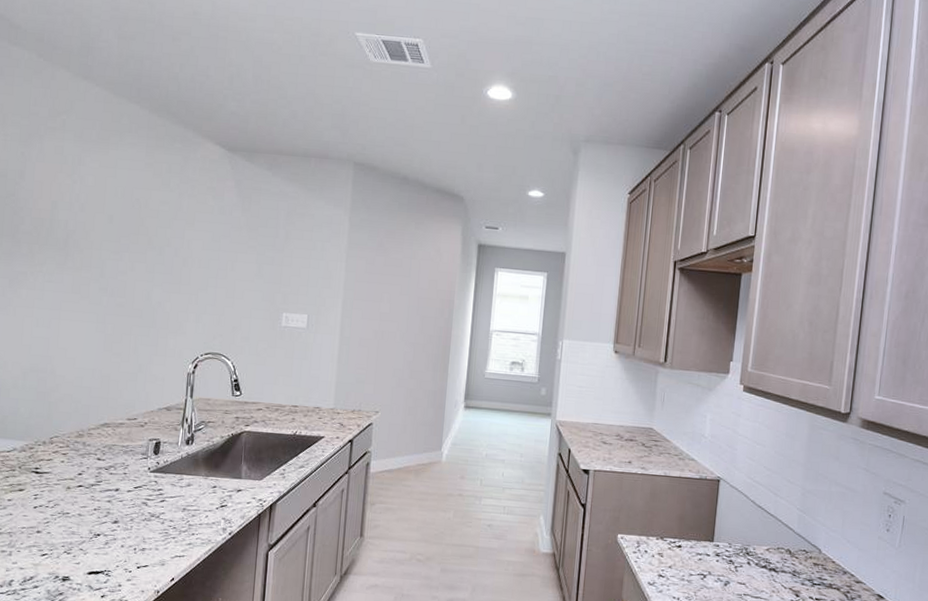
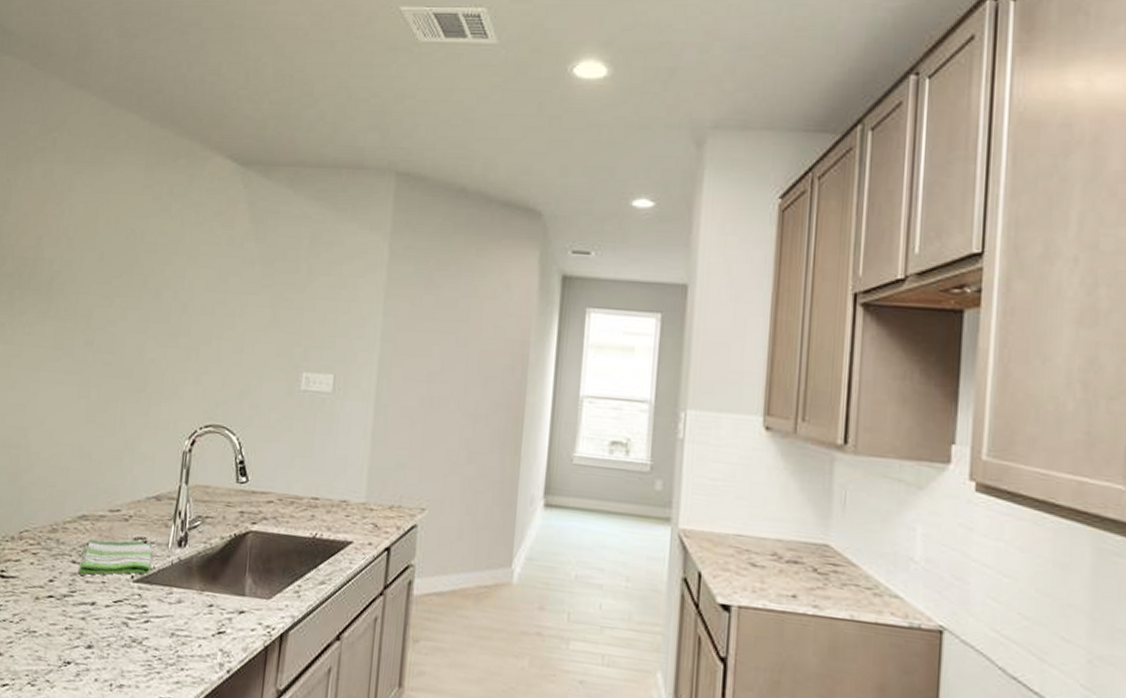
dish towel: none [102,441,165,468] -> present [77,539,152,575]

